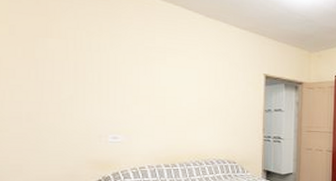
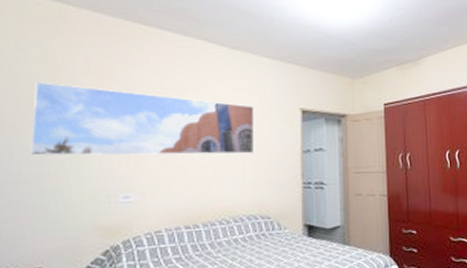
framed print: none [29,32,225,109] -> present [30,81,255,156]

